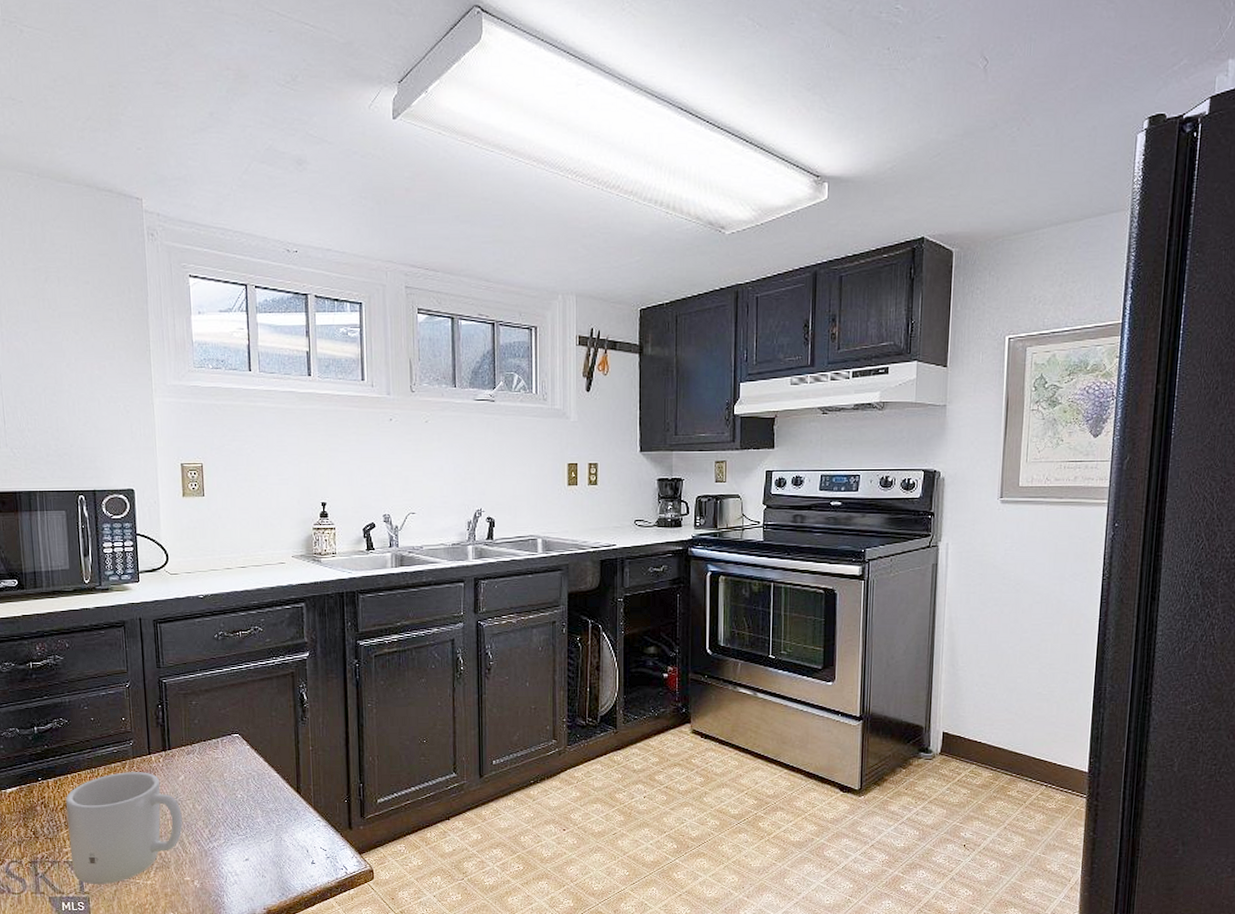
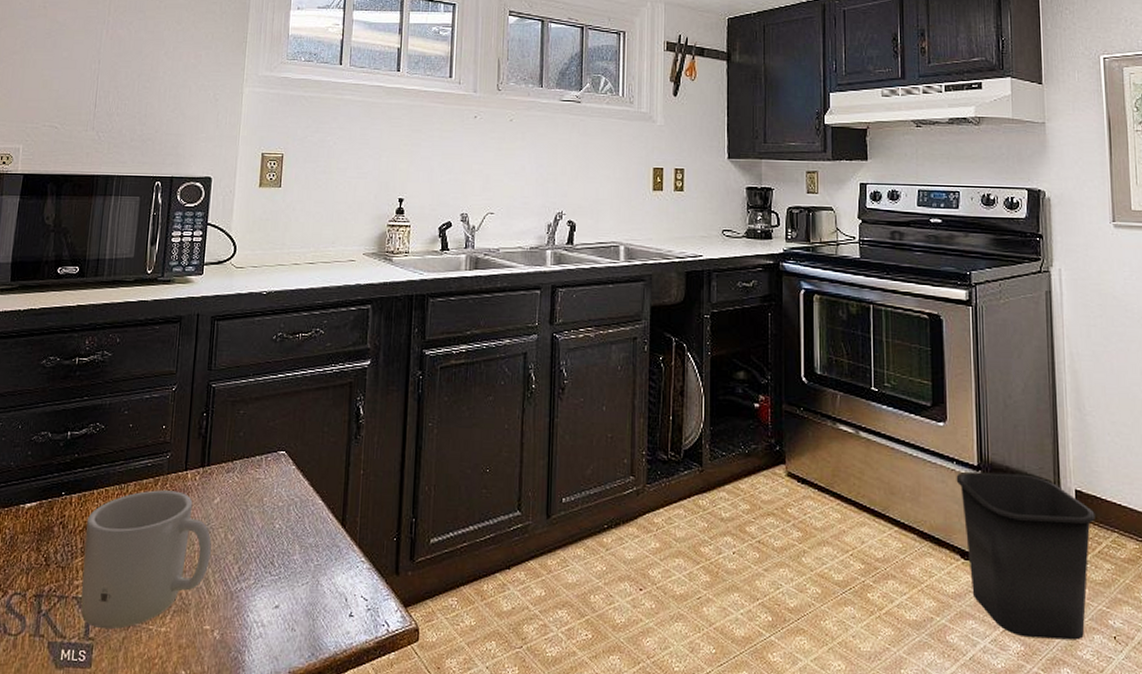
waste bin: none [840,721,958,849] -> present [956,471,1095,640]

